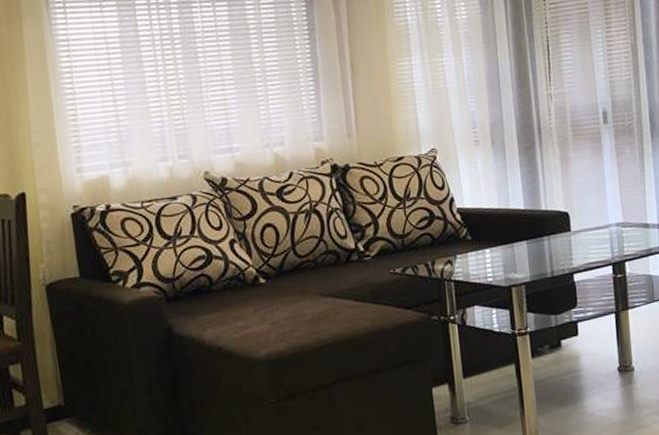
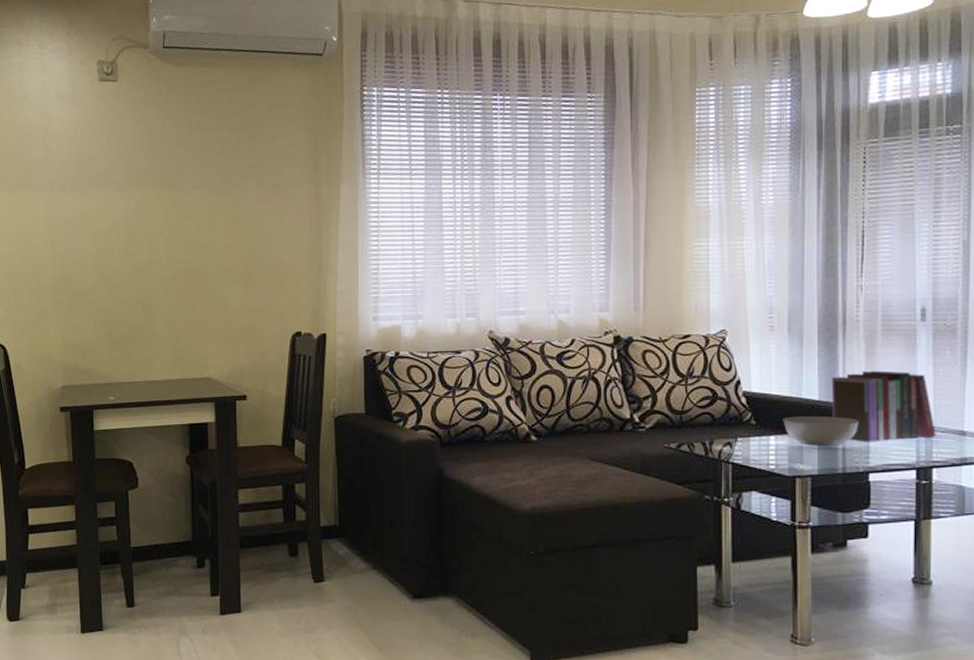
bowl: none [495,223,561,255] -> present [782,416,859,447]
books: none [533,173,626,245] -> present [831,370,936,442]

